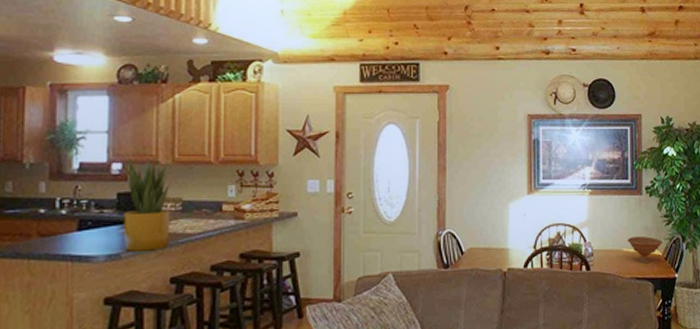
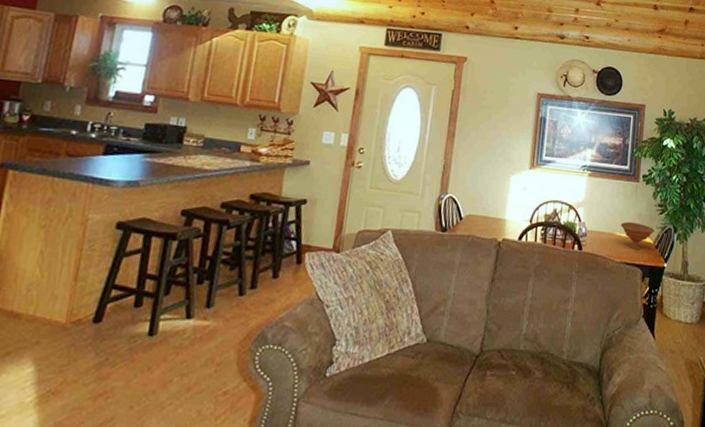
planter: present [123,158,172,252] -> none [144,93,198,183]

